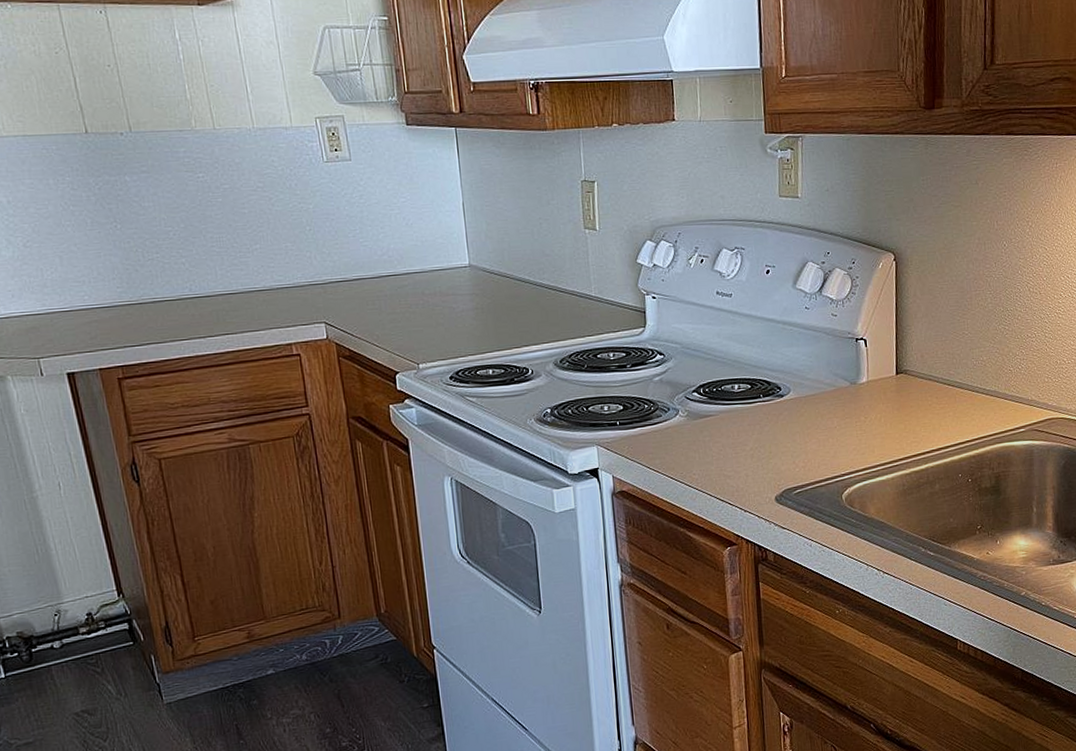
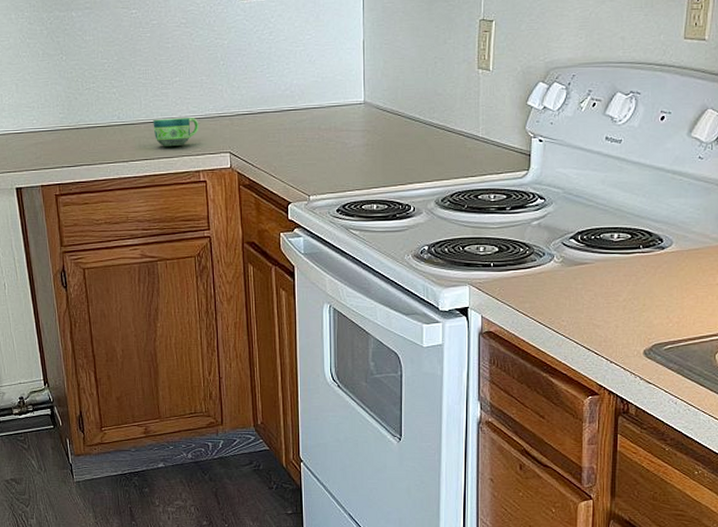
cup: none [232,287,288,319] -> present [153,118,199,146]

